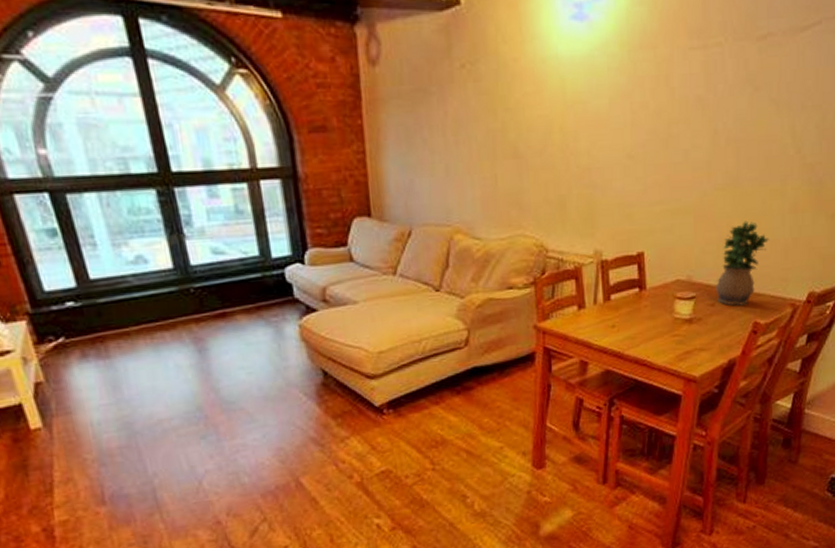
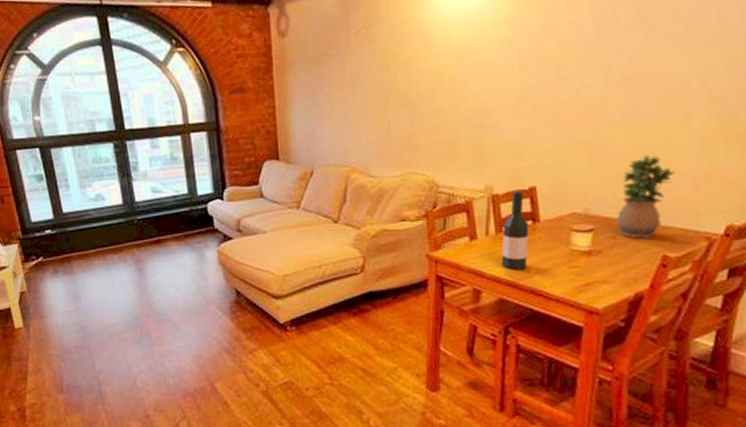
wine bottle: none [608,255,636,340] -> present [501,190,530,271]

